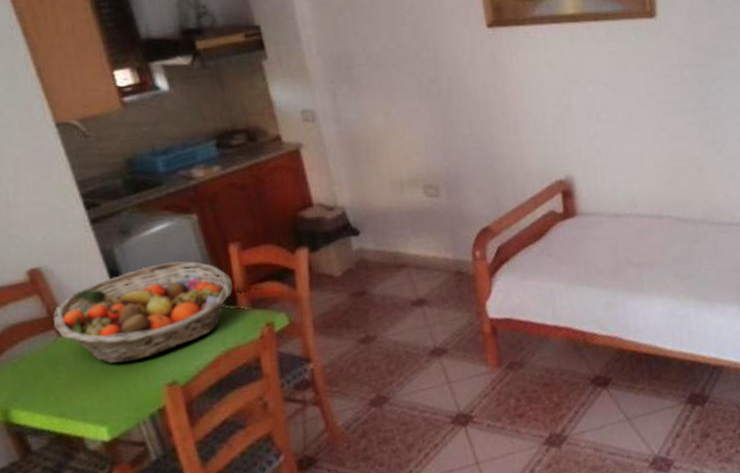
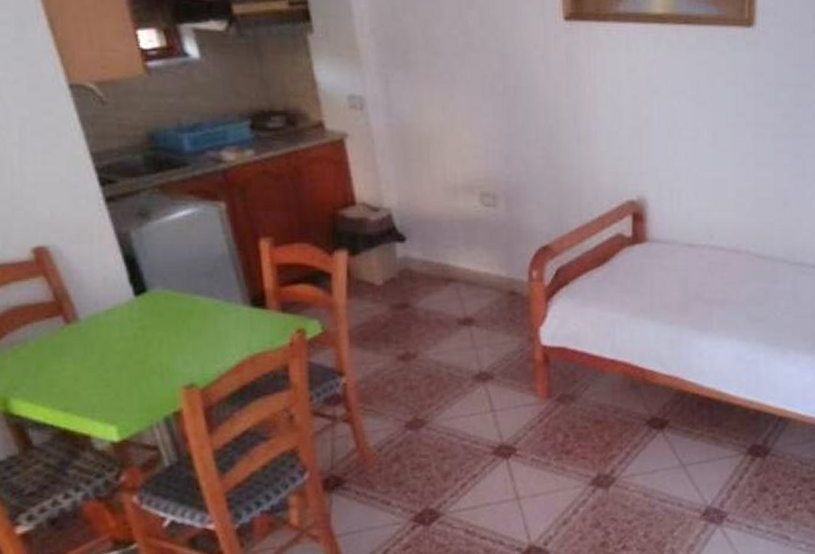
fruit basket: present [52,261,233,364] -> none [59,252,262,360]

